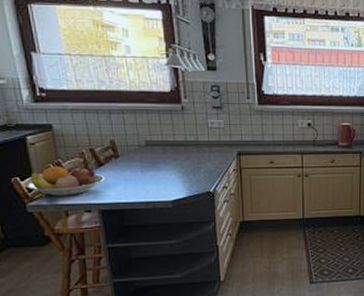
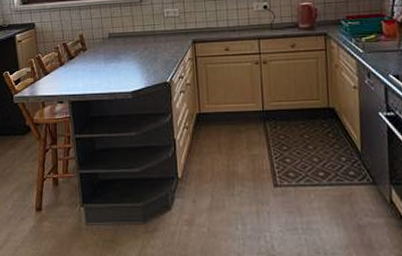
fruit bowl: present [27,166,105,196] -> none [14,59,75,88]

